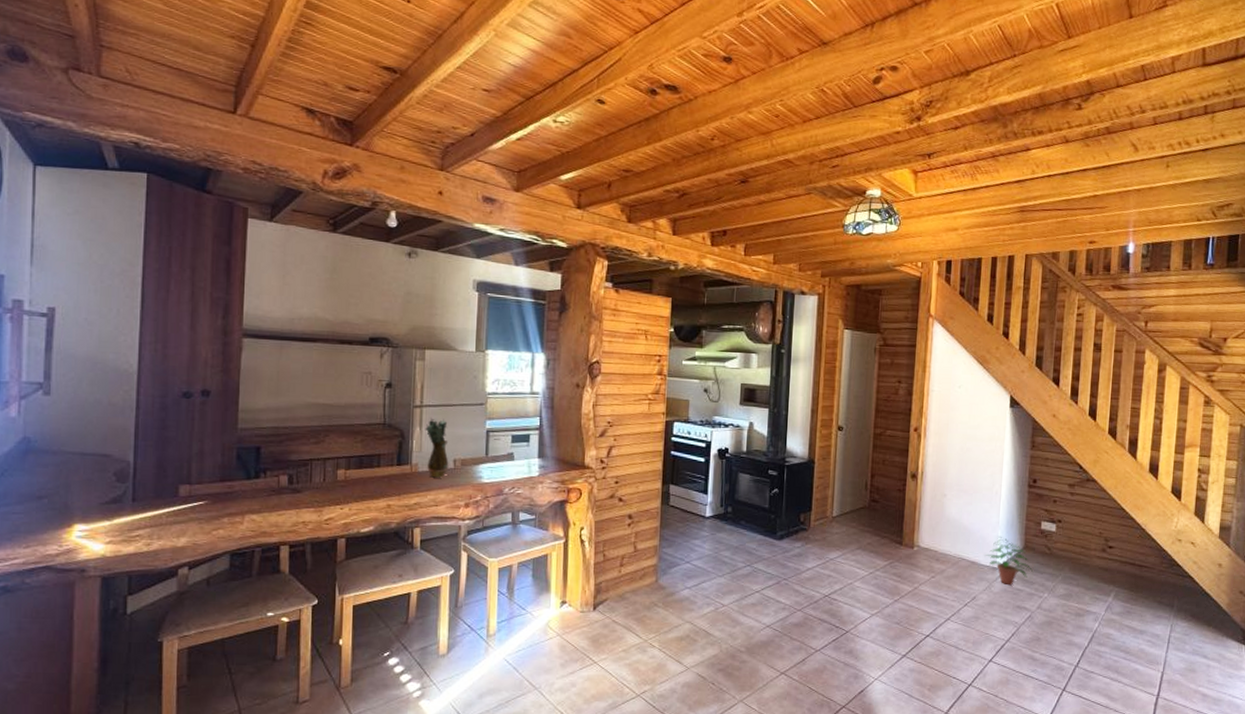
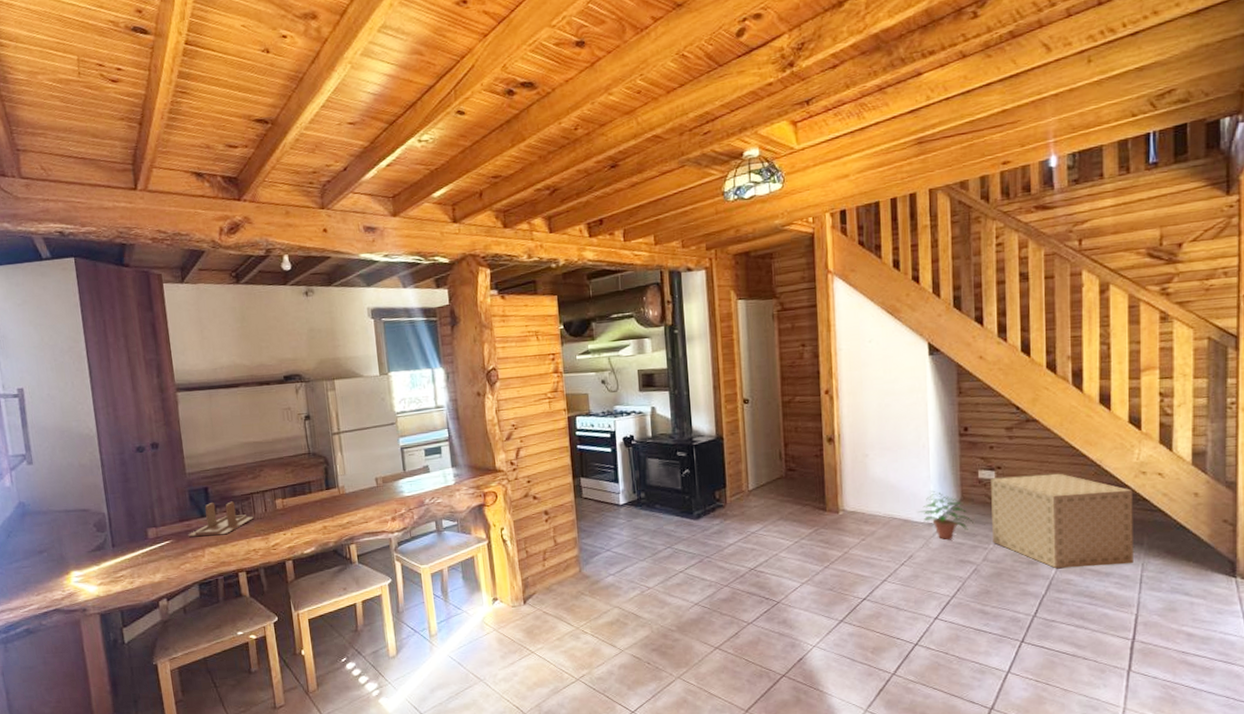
napkin holder: none [227,464,310,502] -> present [188,501,254,537]
vase: present [425,418,449,478] -> none [345,442,372,497]
storage box: none [1047,530,1169,624] -> present [991,473,1134,568]

